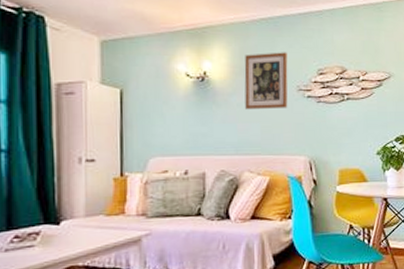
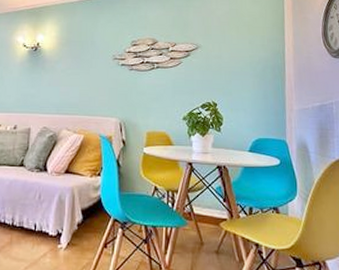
wall art: present [244,52,288,110] -> none [68,26,106,75]

